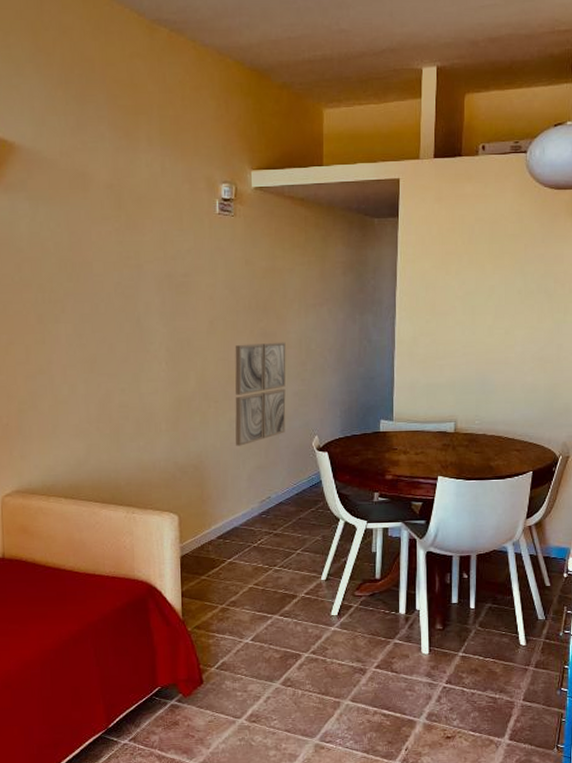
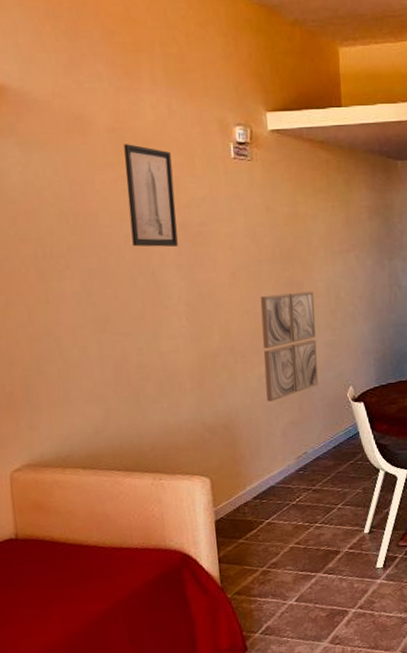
wall art: none [119,199,163,295] -> present [124,144,178,247]

